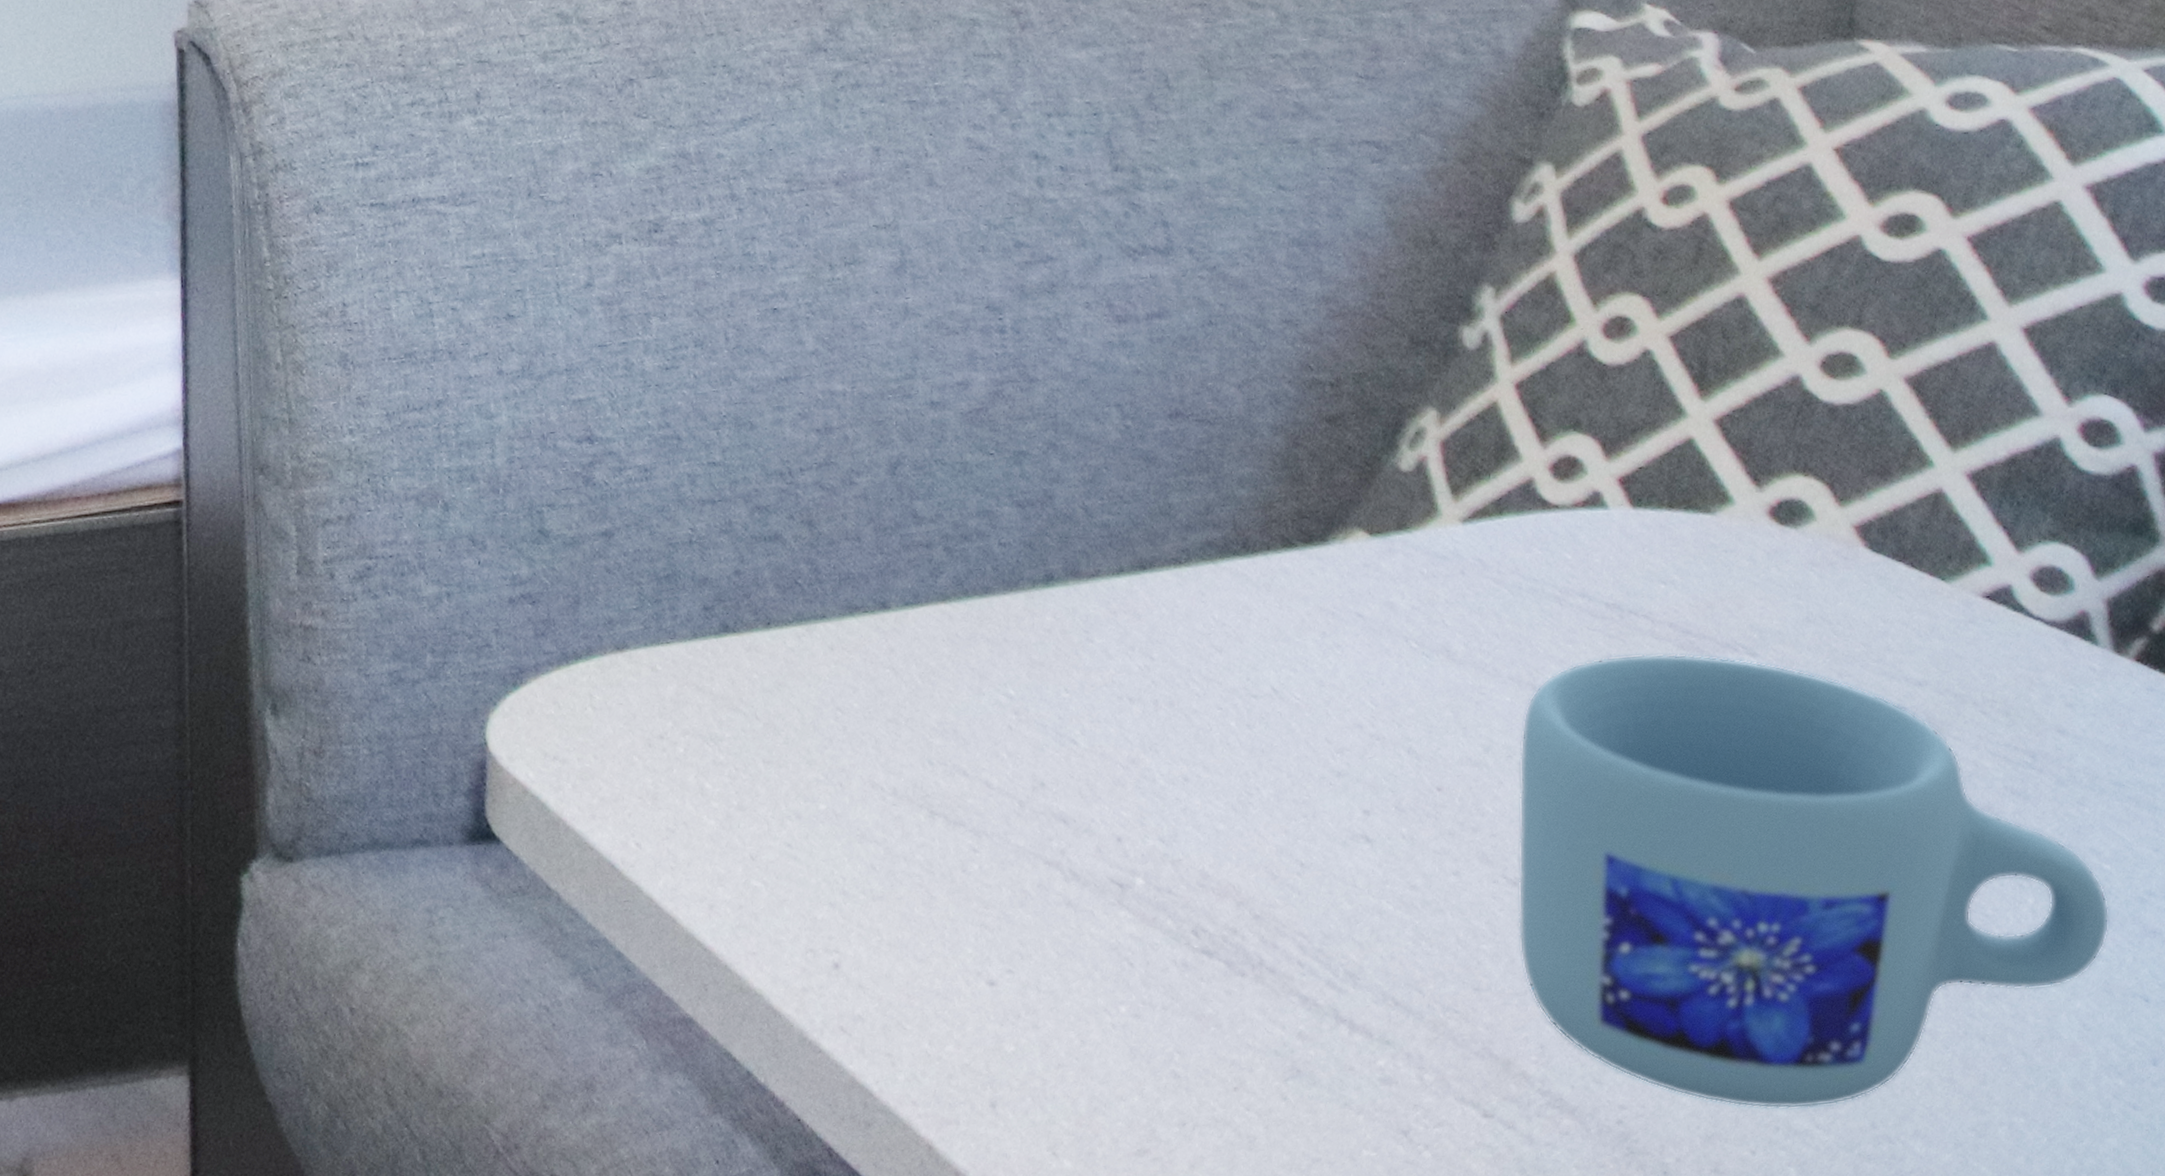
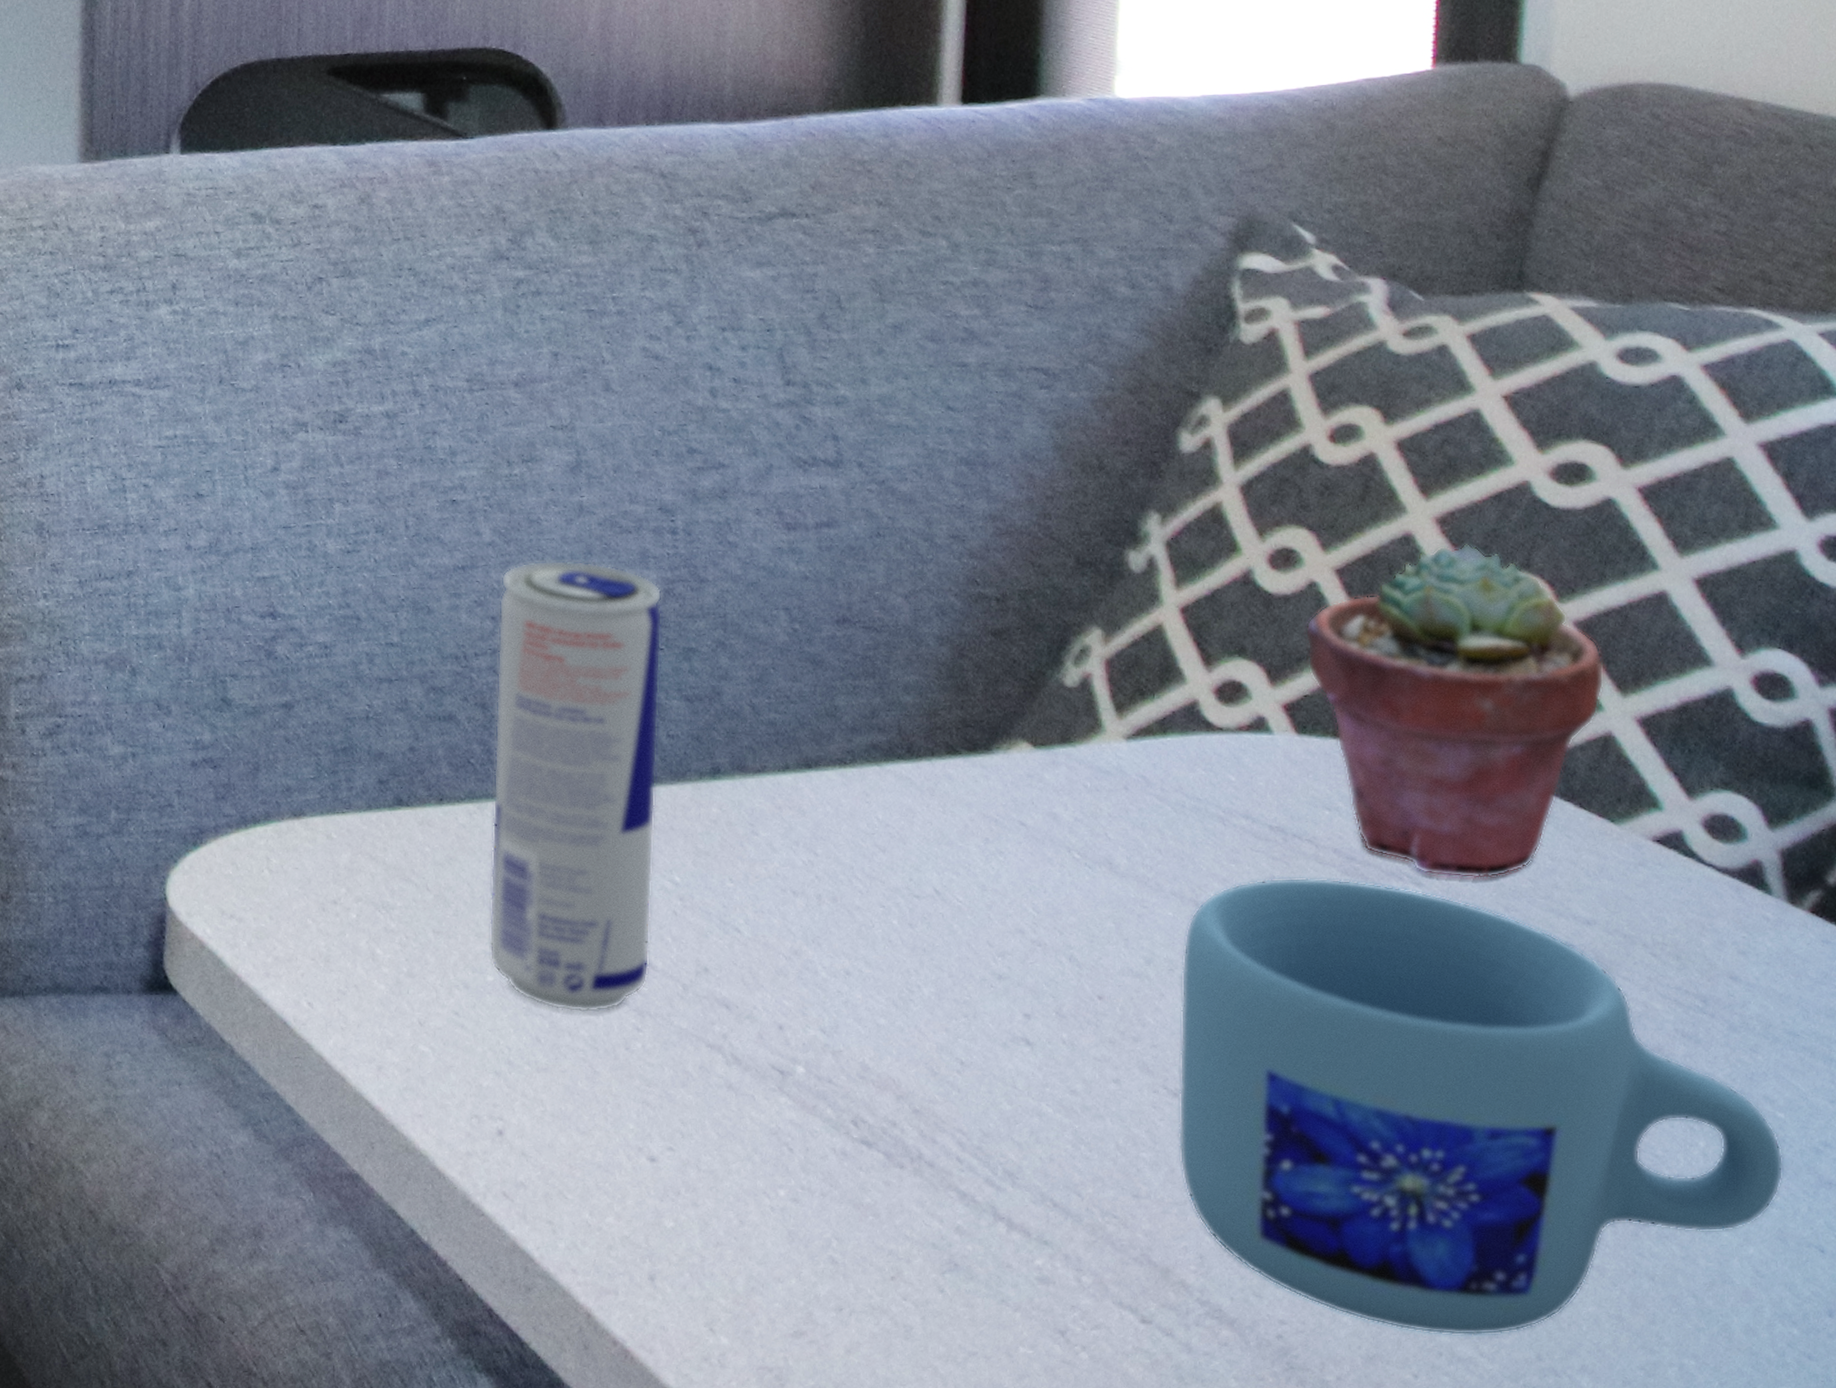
beverage can: none [820,365,992,837] -> present [489,560,663,1013]
potted succulent: none [1639,303,1935,646] -> present [1305,544,1604,879]

